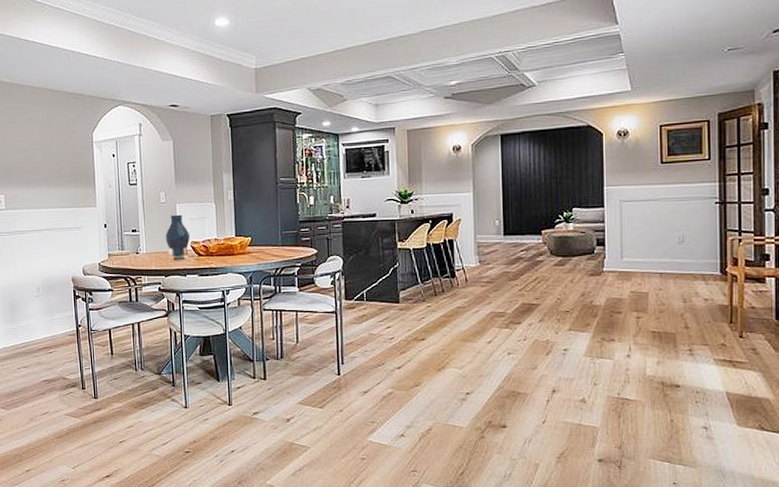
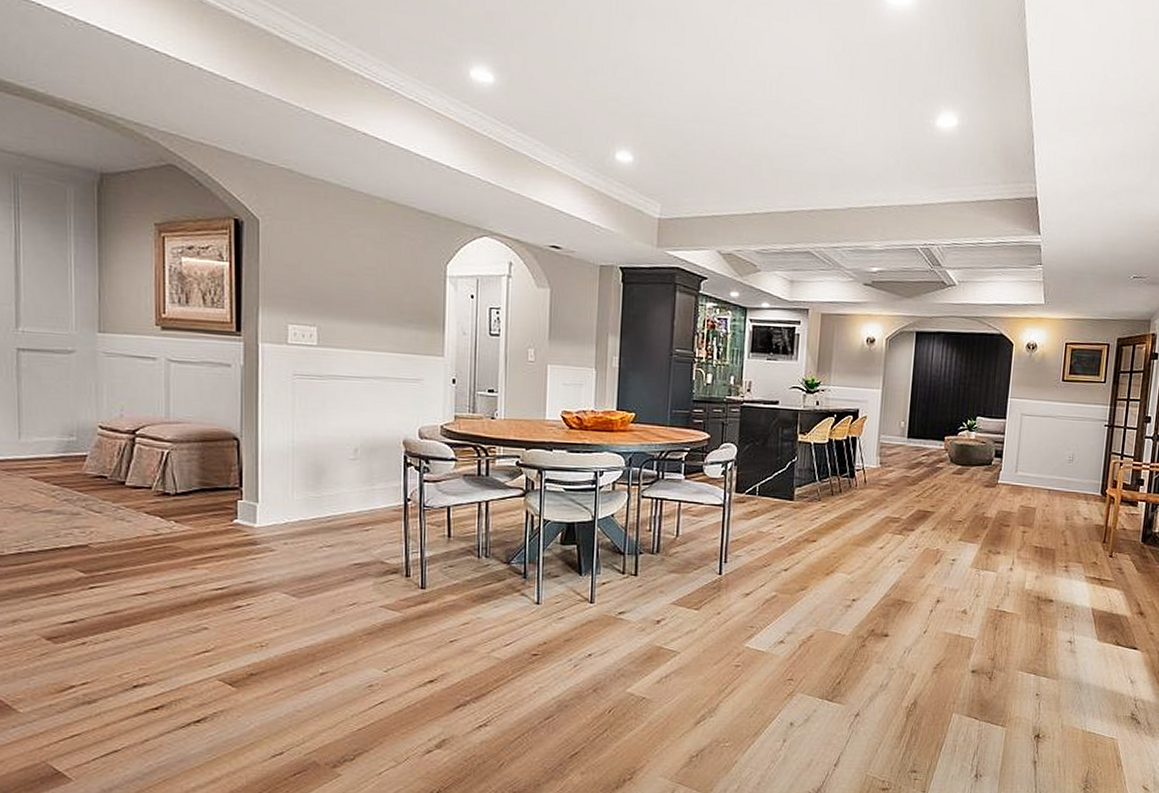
vase: present [165,214,190,261] -> none [530,377,562,433]

